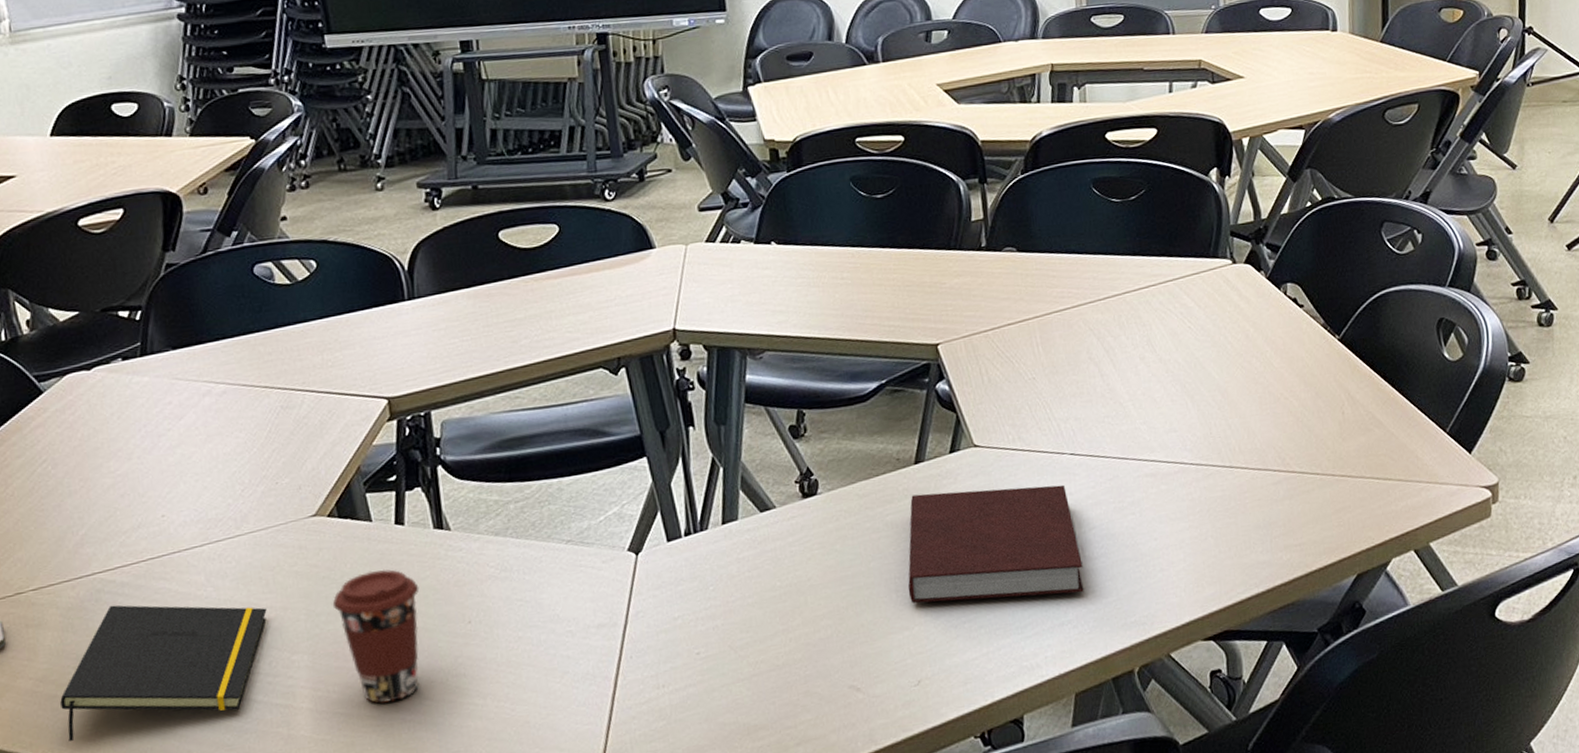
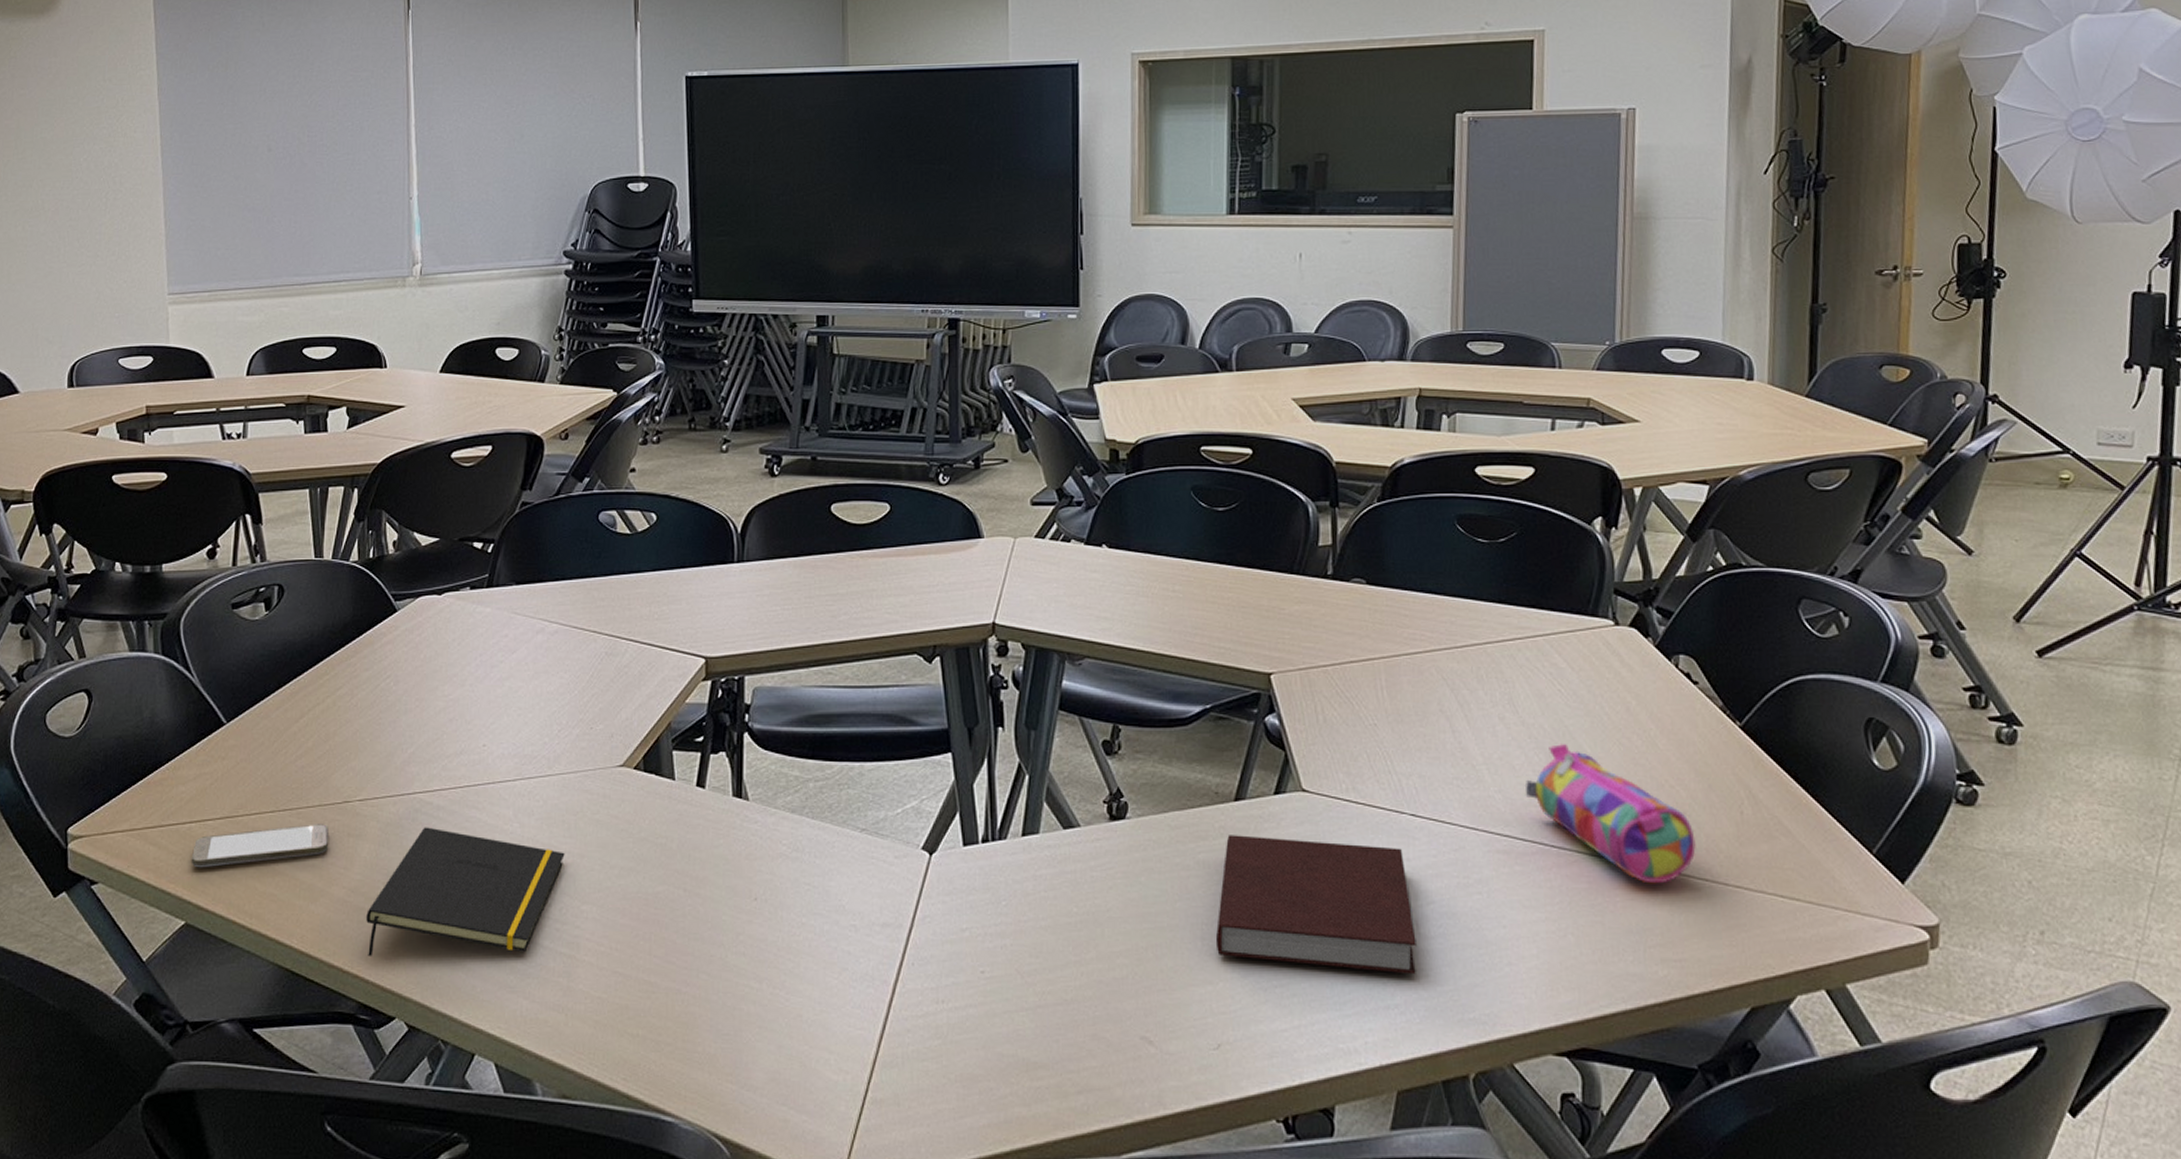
coffee cup: present [332,569,420,703] -> none [626,830,711,970]
pencil case: none [1165,373,1309,484] -> present [1524,743,1696,884]

